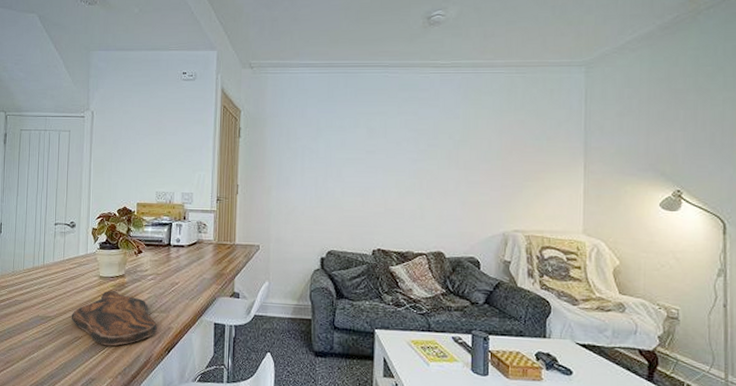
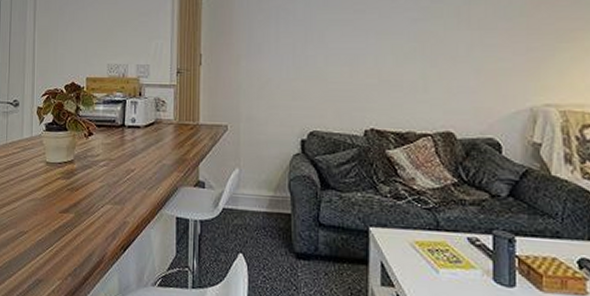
cutting board: present [71,291,157,346] -> none [15,178,111,243]

